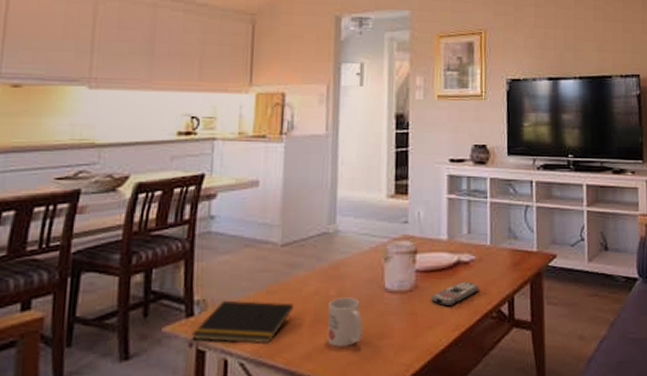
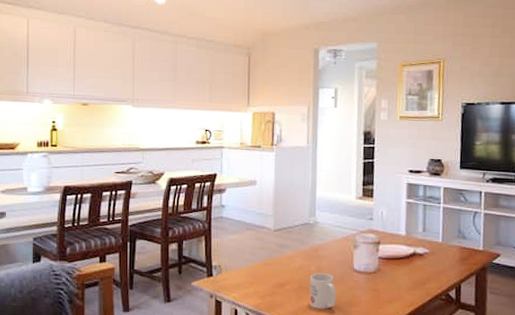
notepad: present [192,300,294,343] -> none [212,267,284,300]
remote control: present [431,282,479,307] -> none [391,269,431,288]

